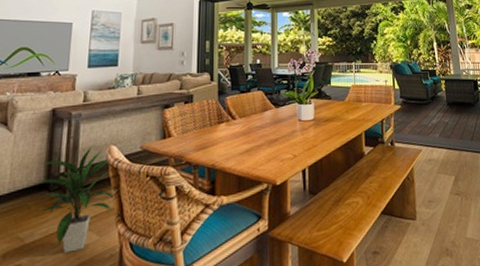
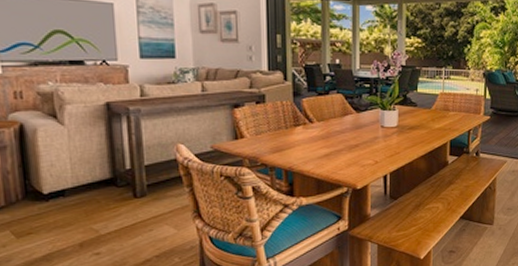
indoor plant: present [35,147,116,253] -> none [101,145,190,244]

